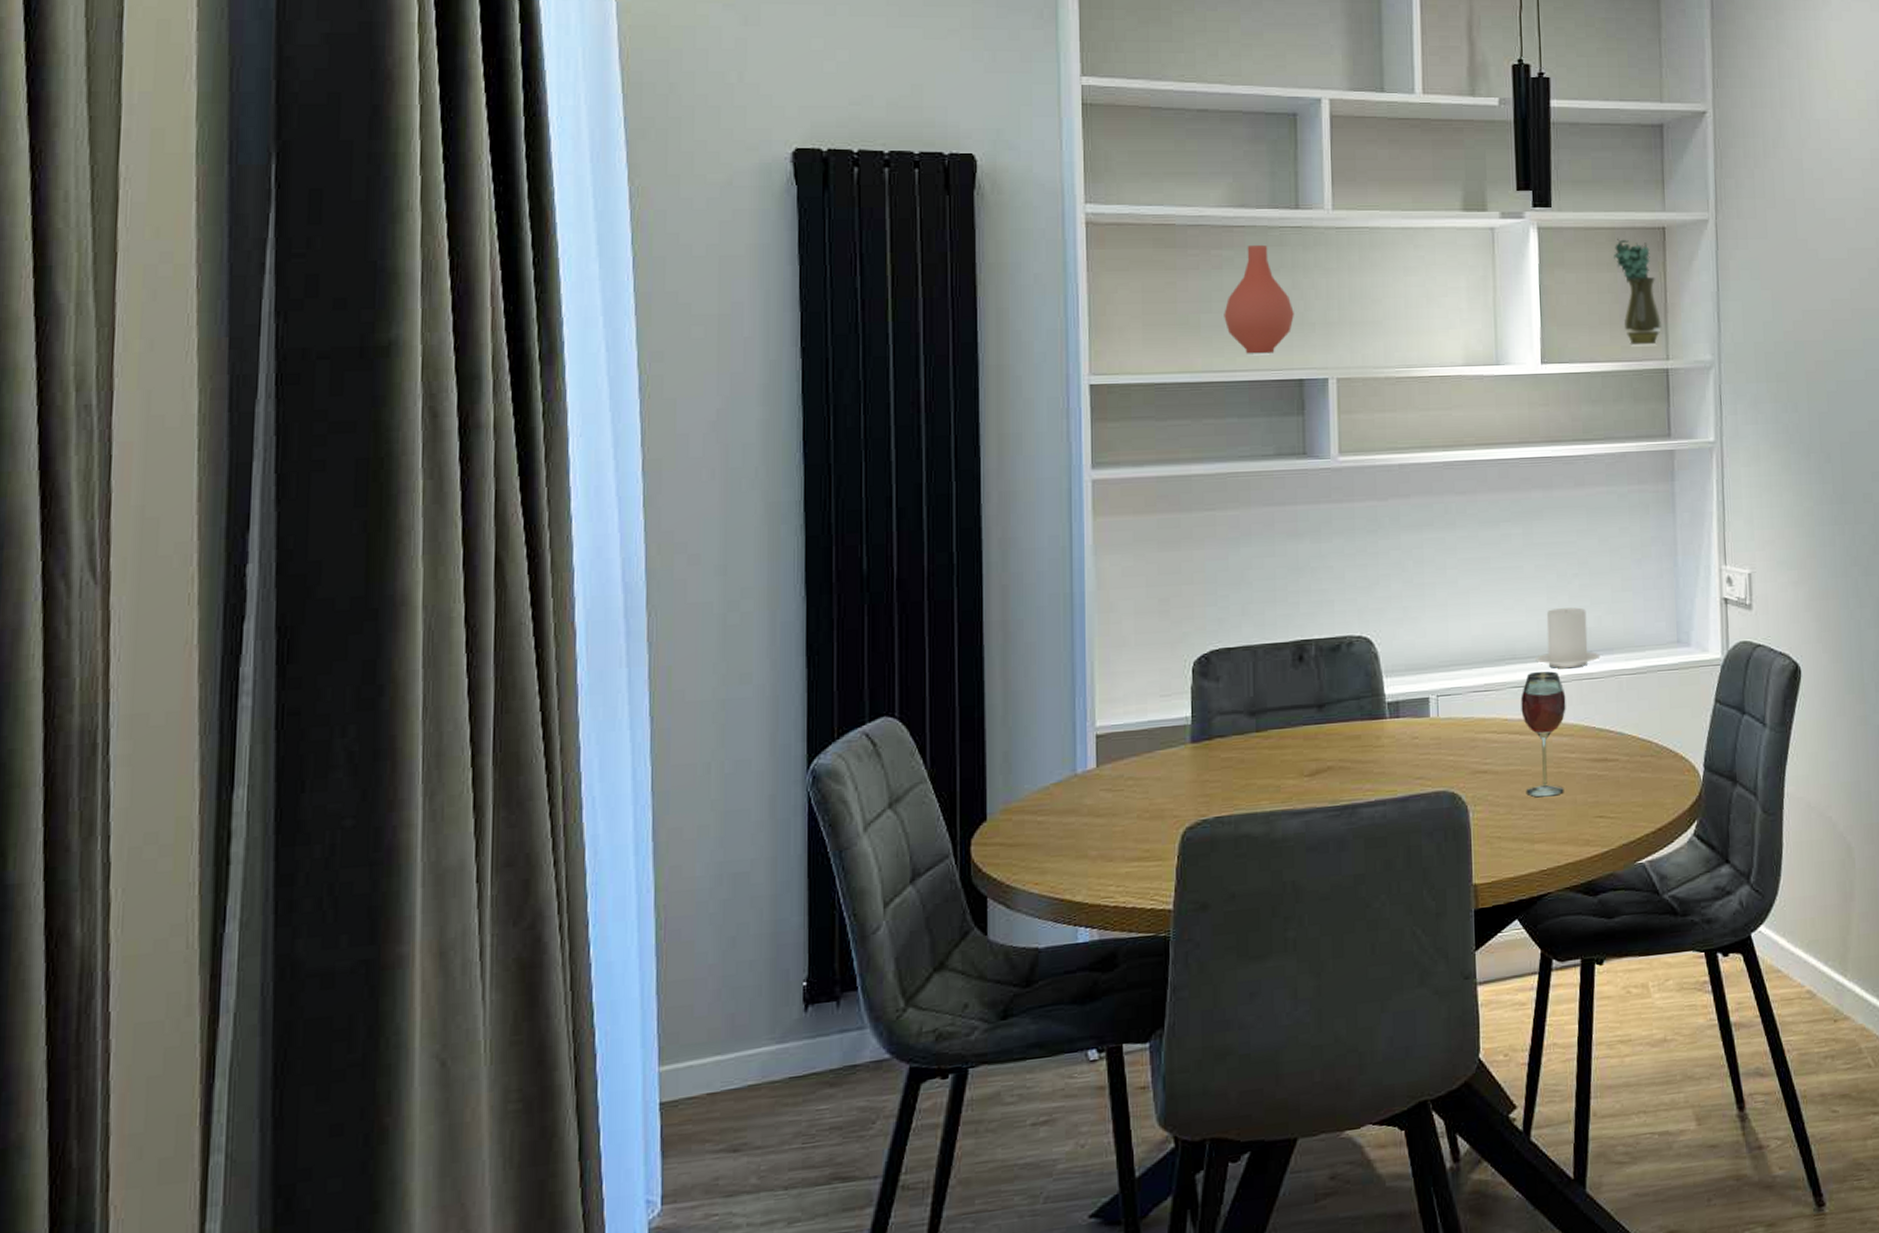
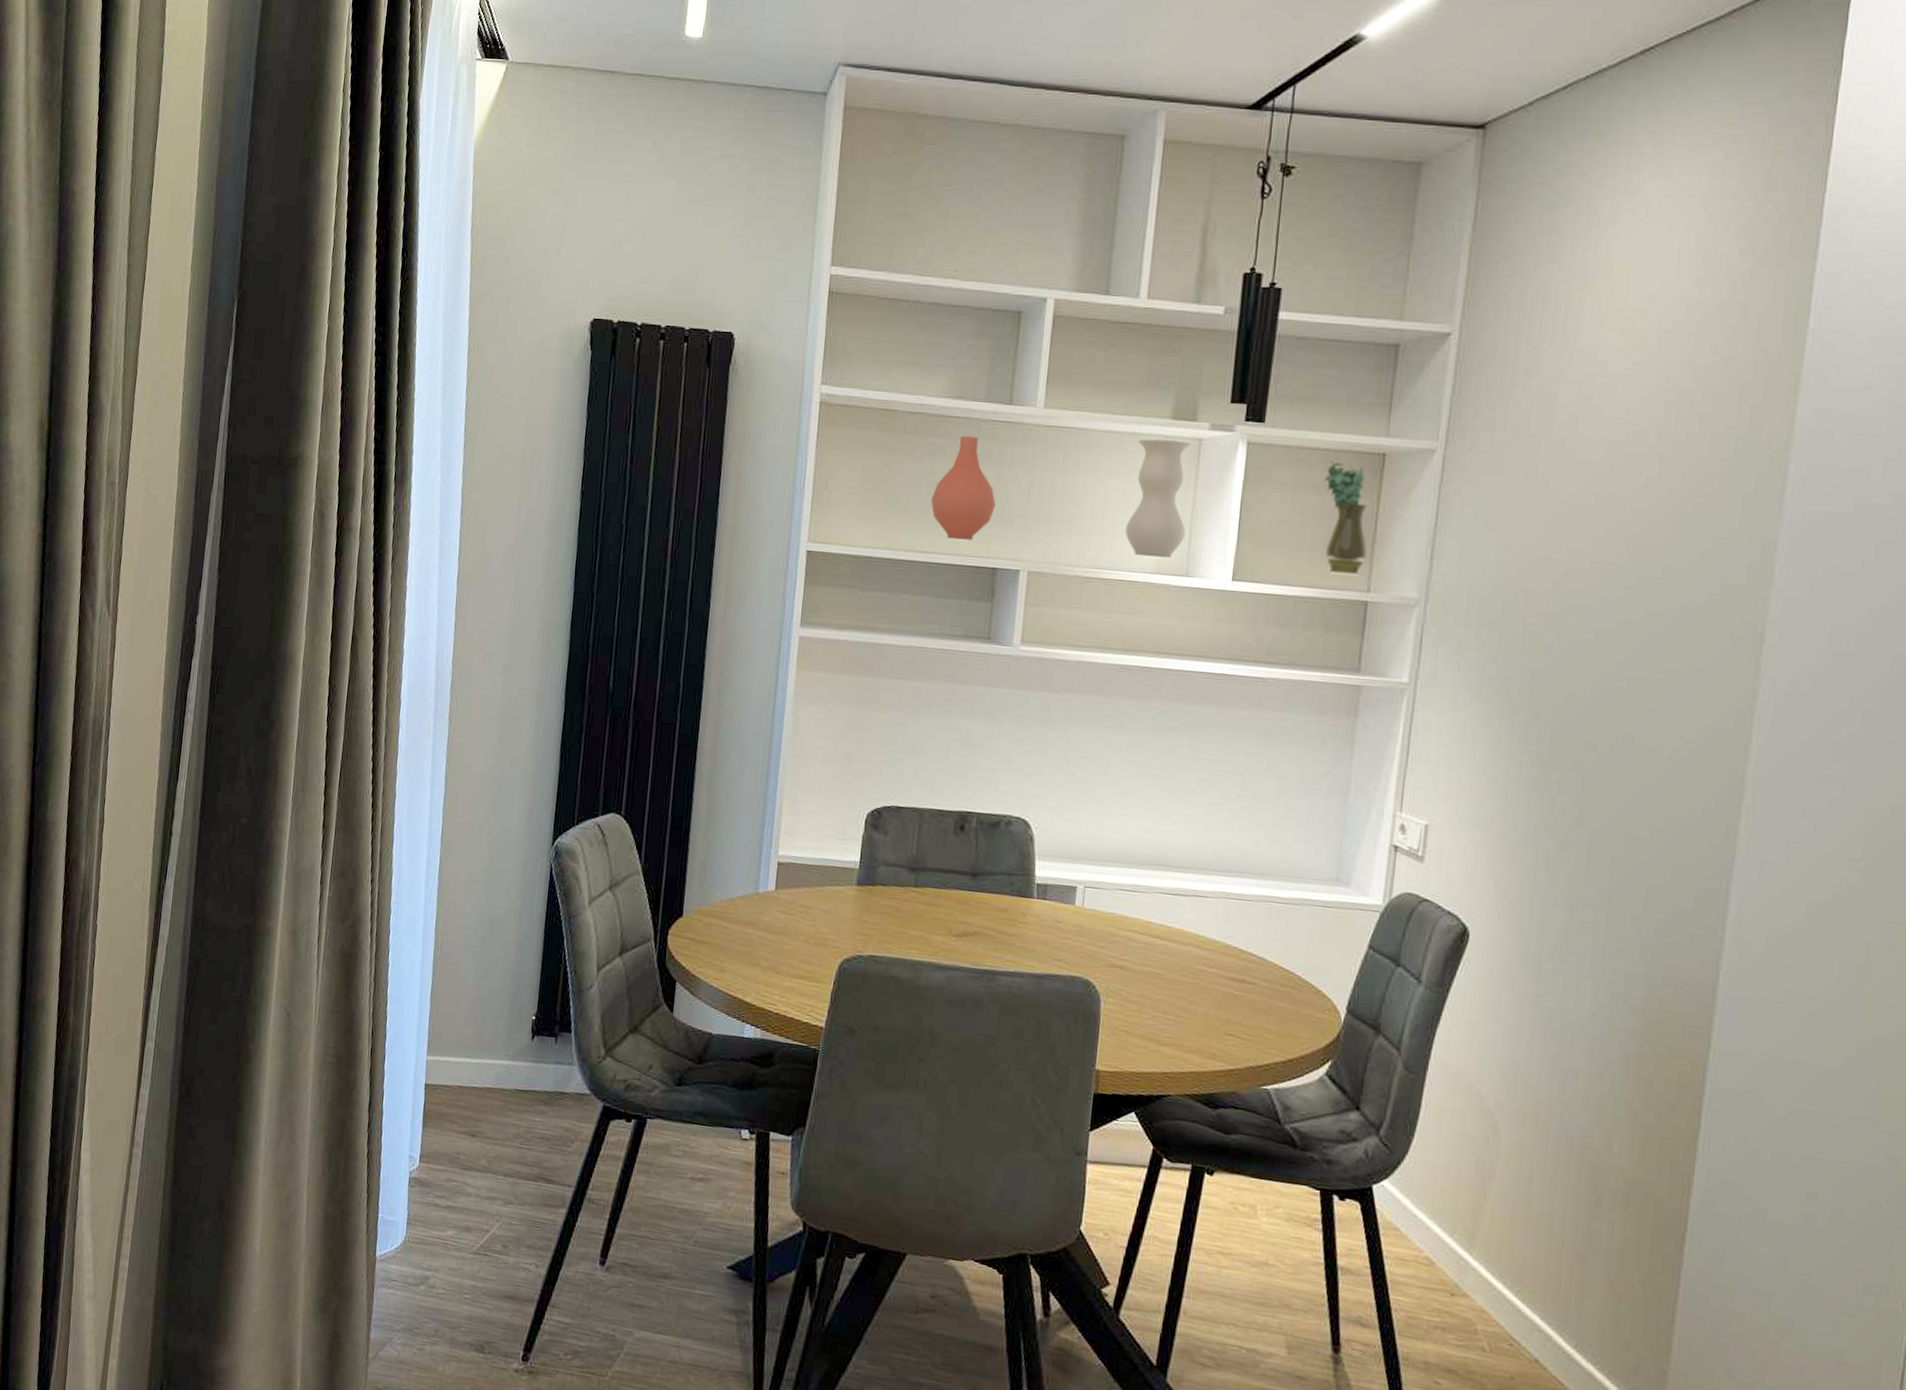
vase: none [1431,232,1491,350] -> present [1125,439,1190,558]
wineglass: present [1520,670,1566,798] -> none [1158,881,1212,1005]
candle: present [1535,607,1601,669] -> none [1186,824,1253,886]

